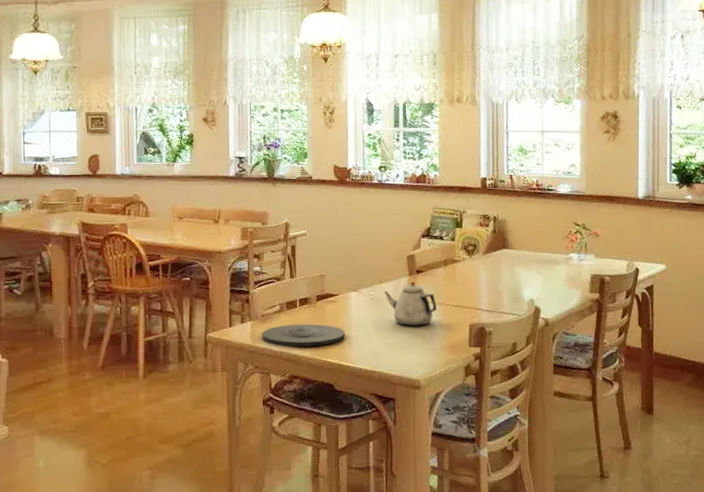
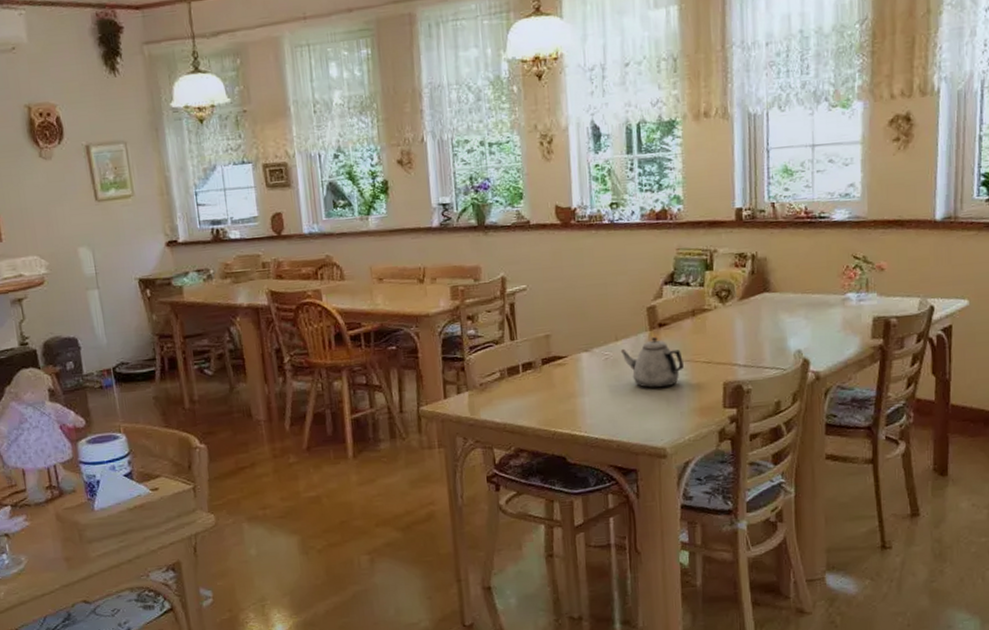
plate: present [262,323,345,347] -> none [481,390,577,418]

